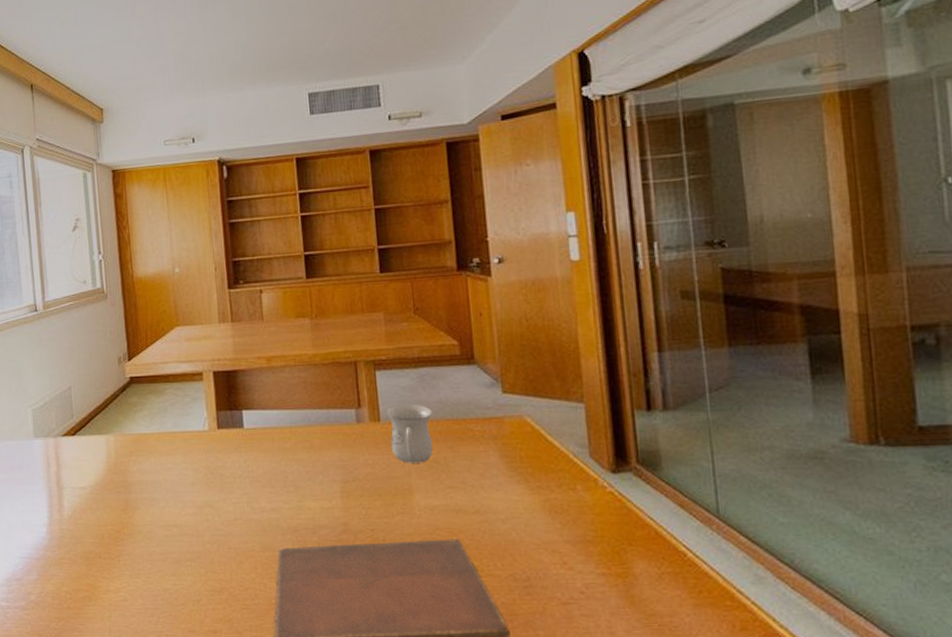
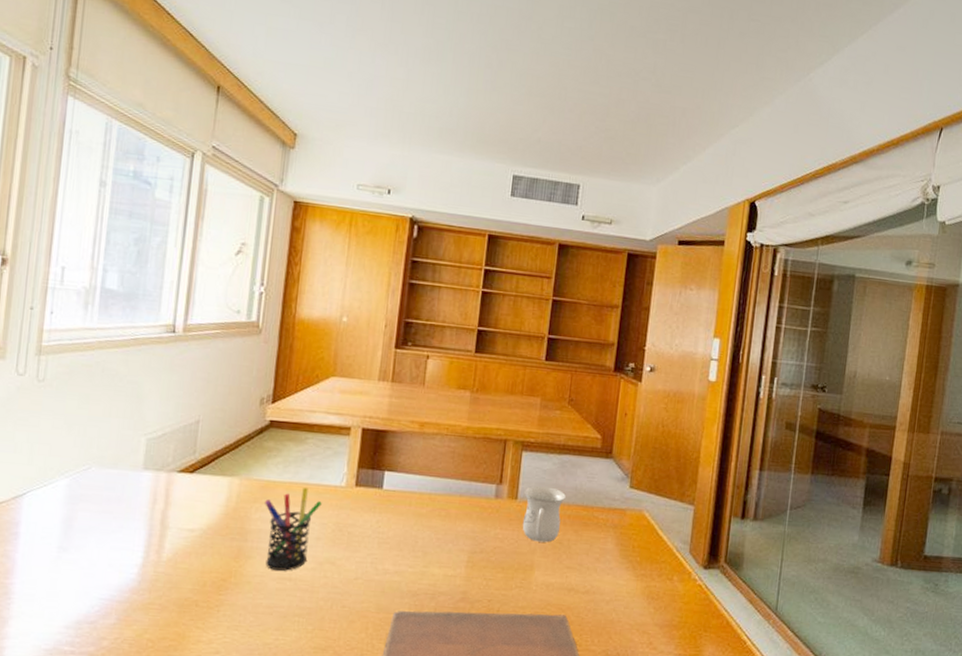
pen holder: none [140,435,190,518] -> present [265,487,322,571]

